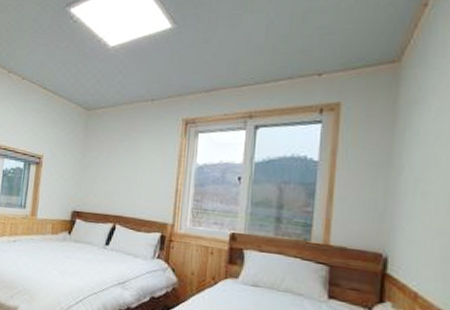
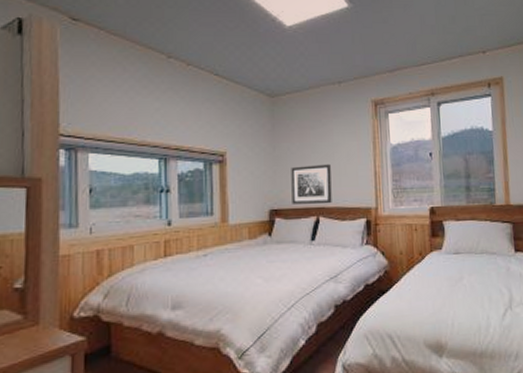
wall art: none [93,175,133,214] -> present [291,163,332,204]

